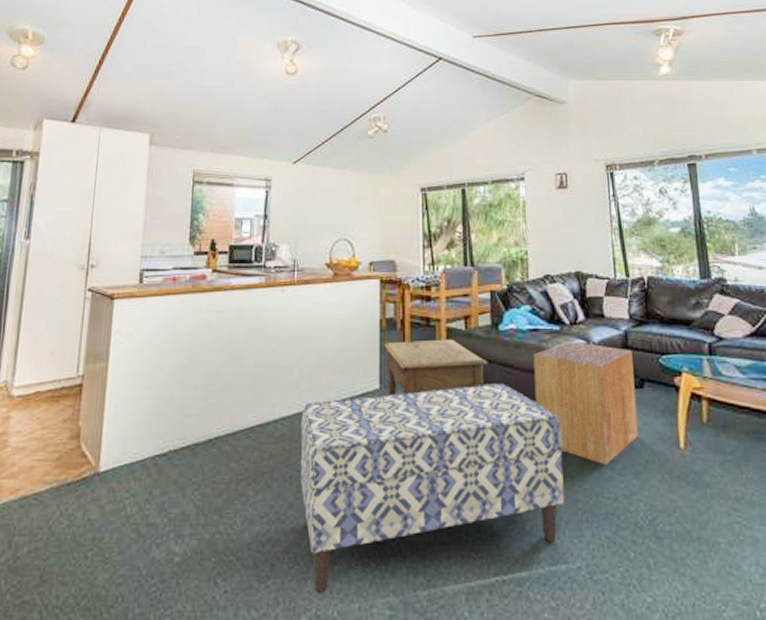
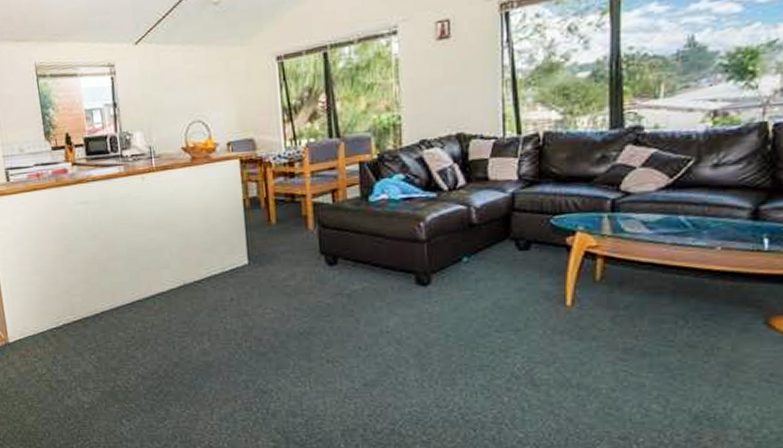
bench: present [300,383,565,594] -> none [176,253,438,431]
side table: present [383,339,488,396] -> none [248,213,358,270]
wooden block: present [533,340,638,466] -> none [407,206,520,324]

